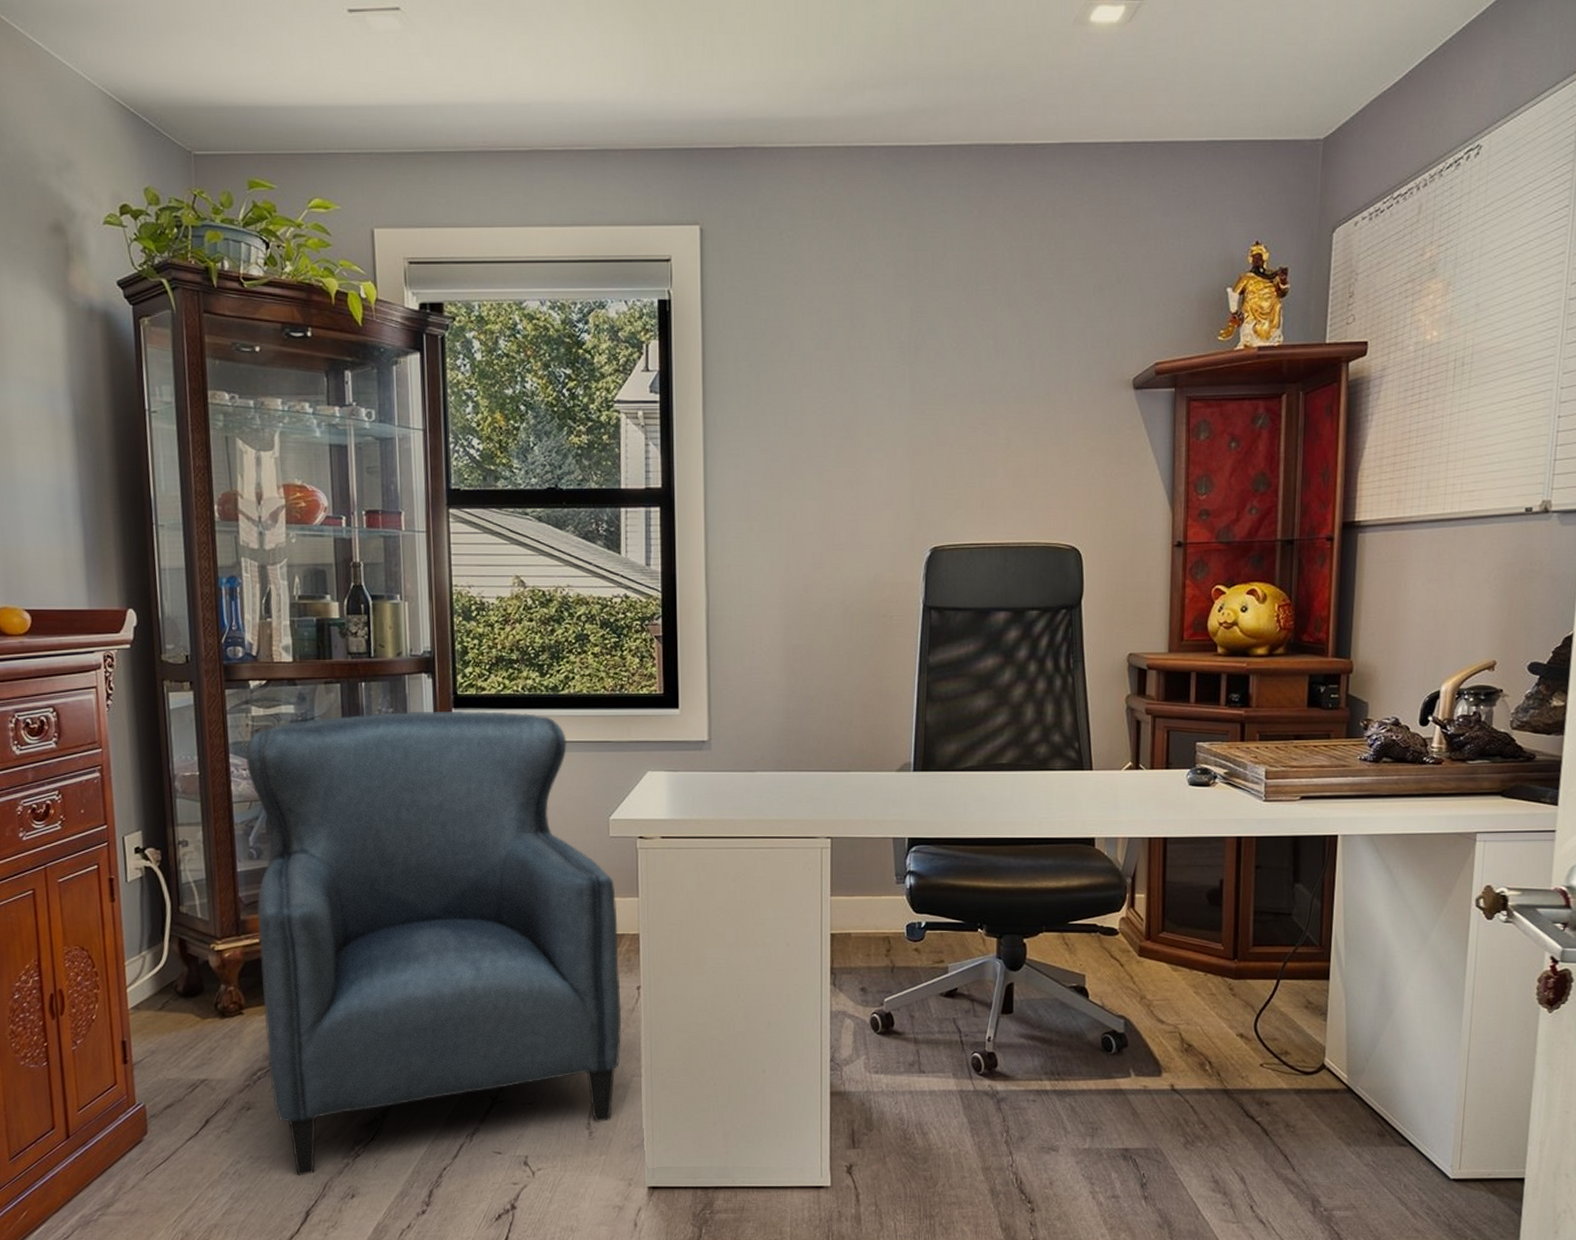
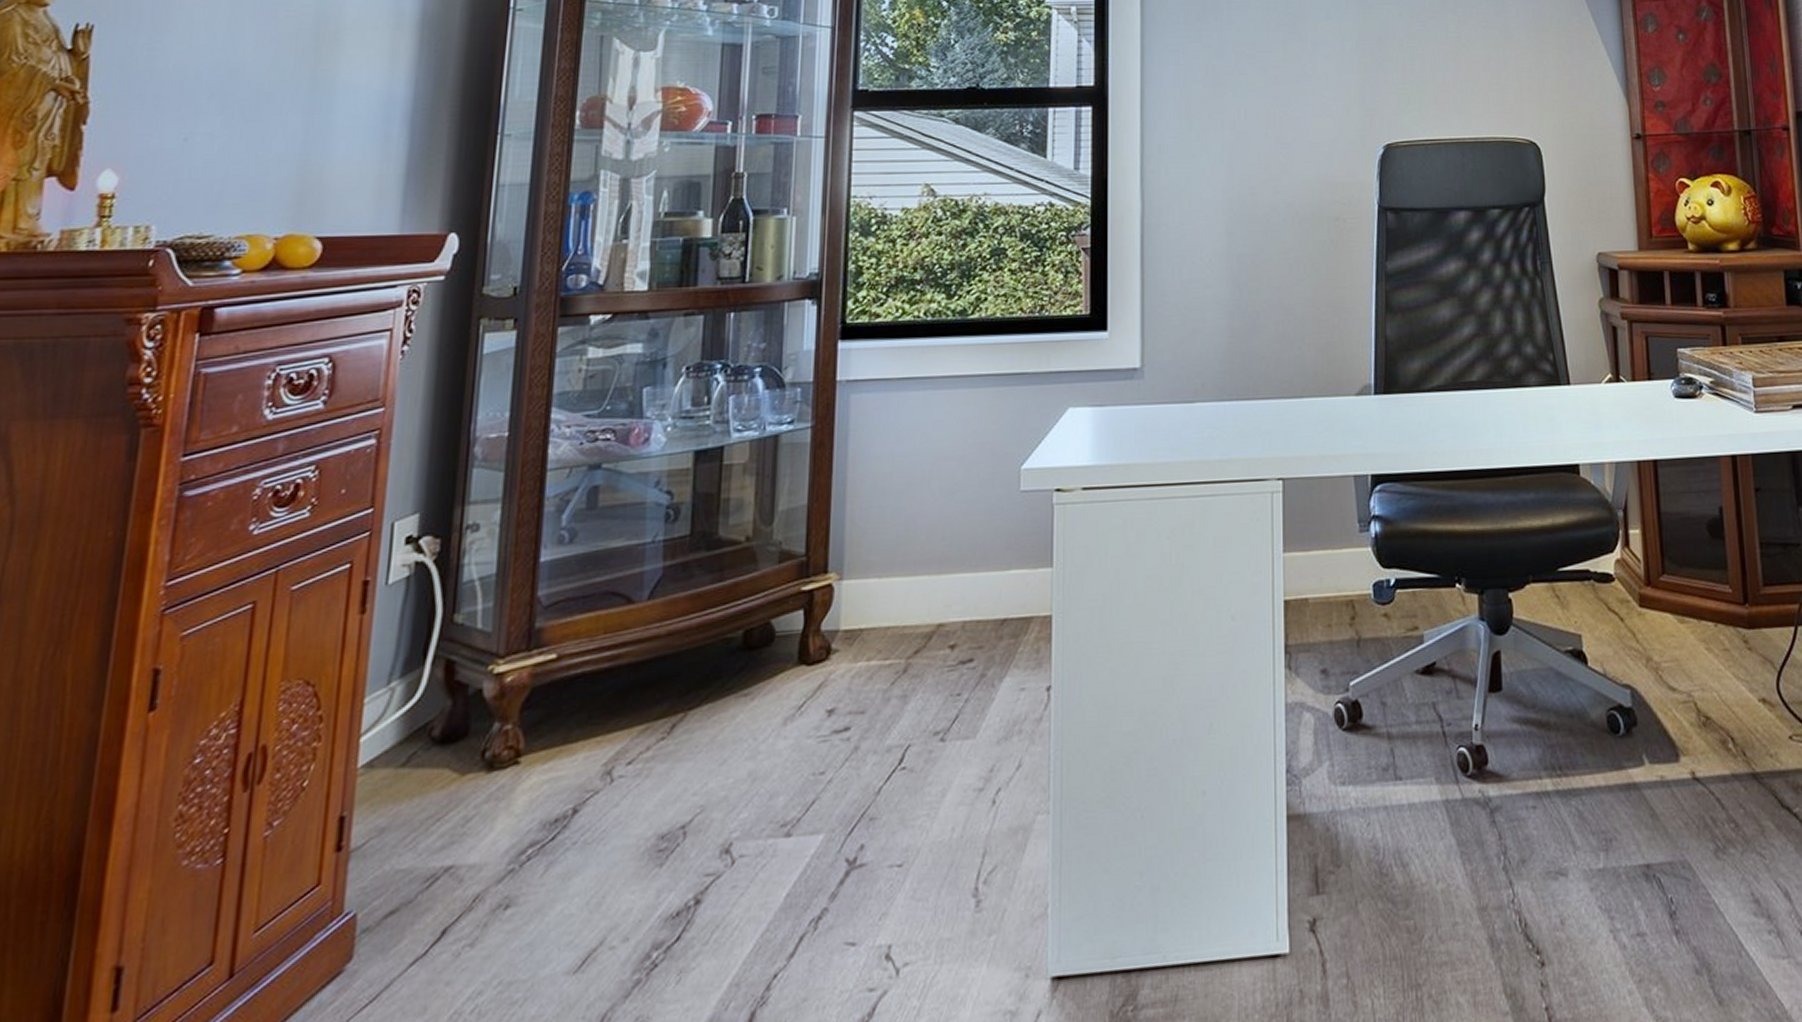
armchair: present [246,710,622,1176] -> none [544,342,1026,1007]

